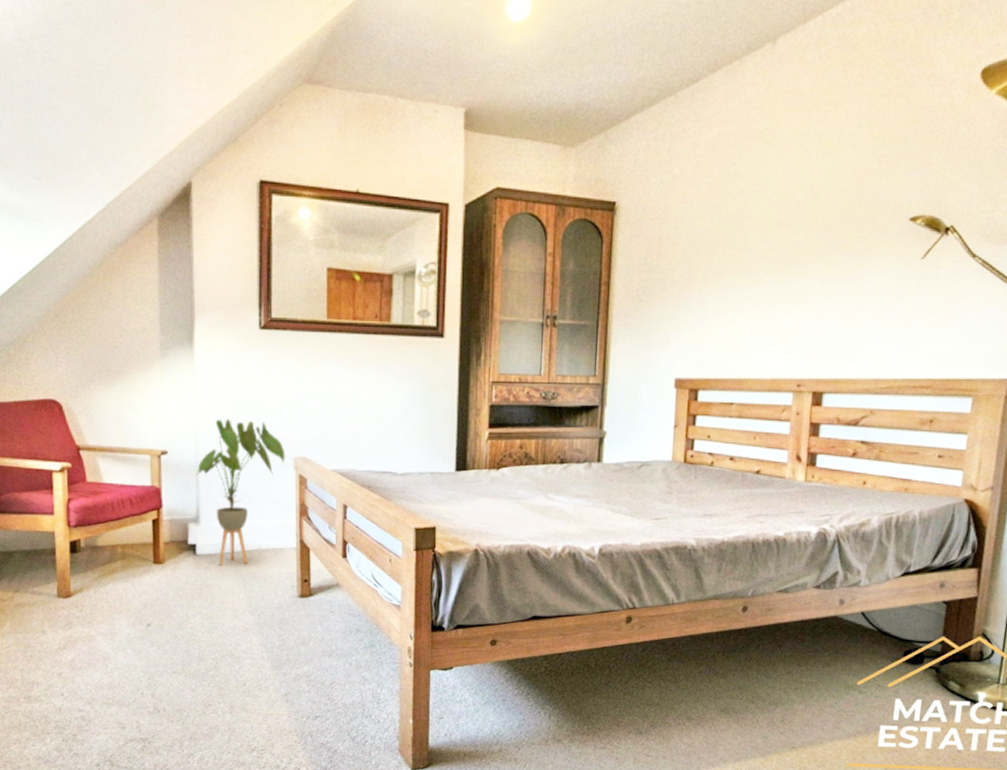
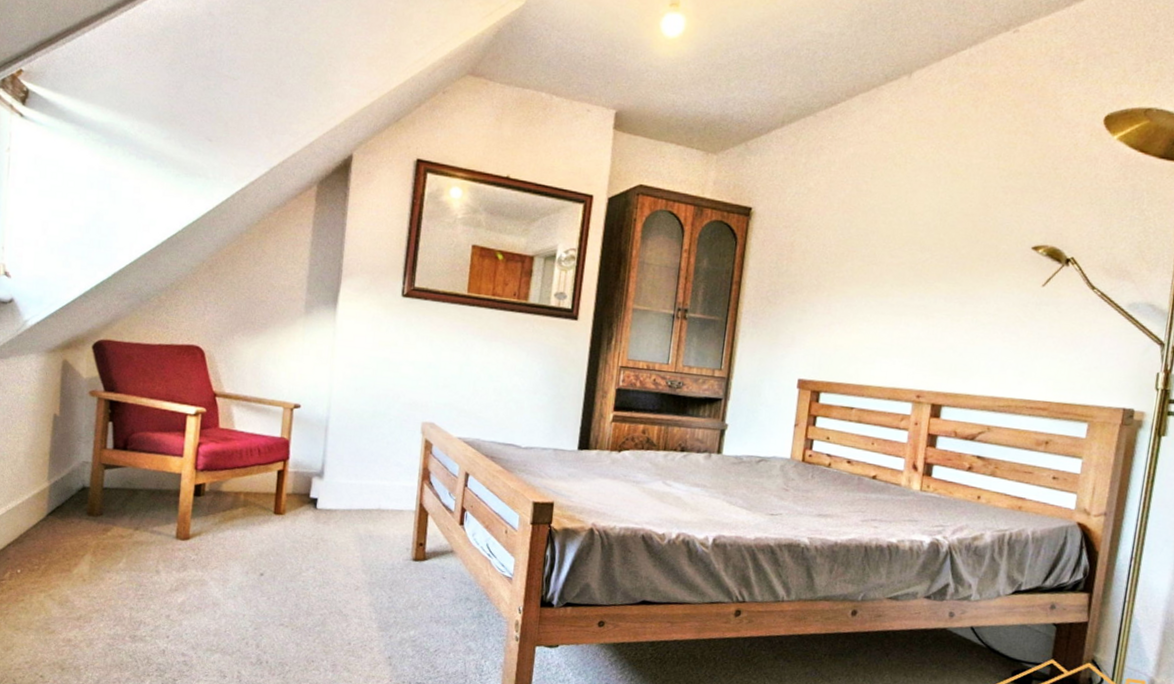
house plant: present [196,418,285,566] -> none [326,379,414,523]

